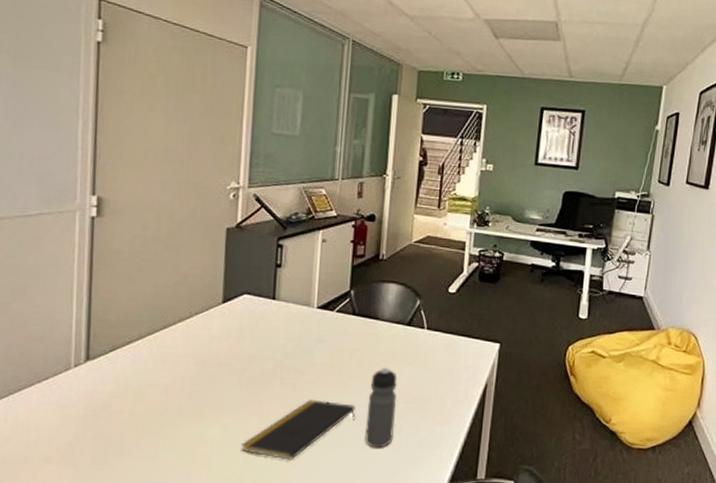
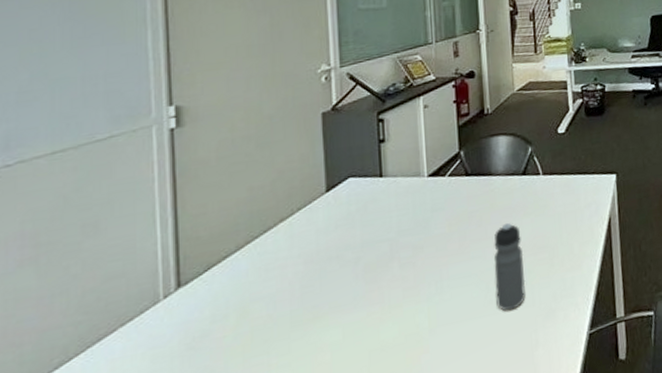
notepad: present [241,399,355,460] -> none [365,270,483,349]

